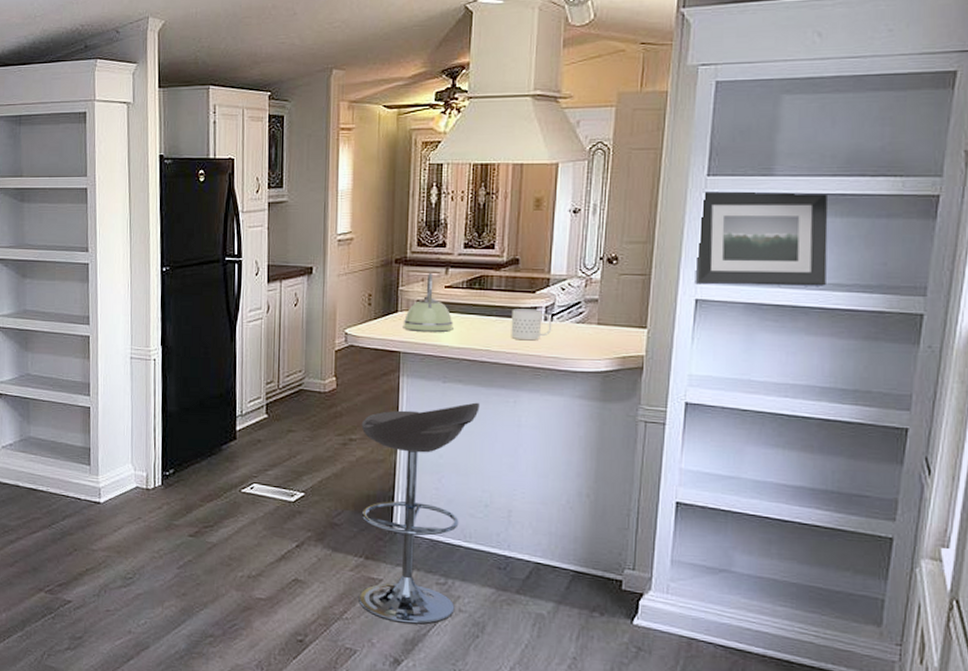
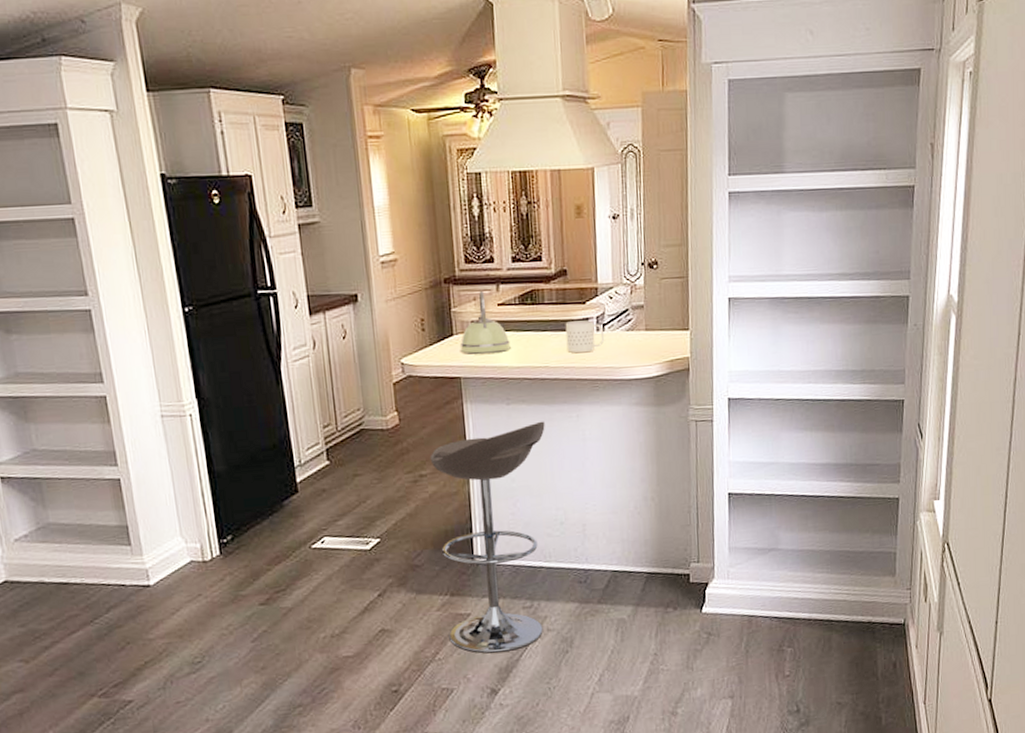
picture frame: present [695,191,829,286] -> none [726,188,833,284]

